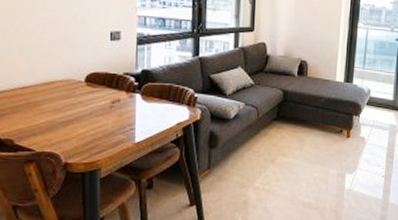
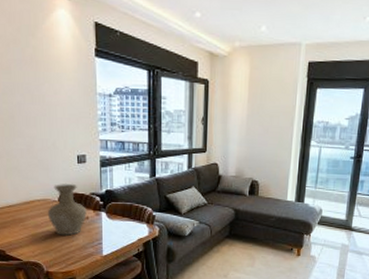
vase: none [70,62,118,121] -> present [47,184,87,236]

